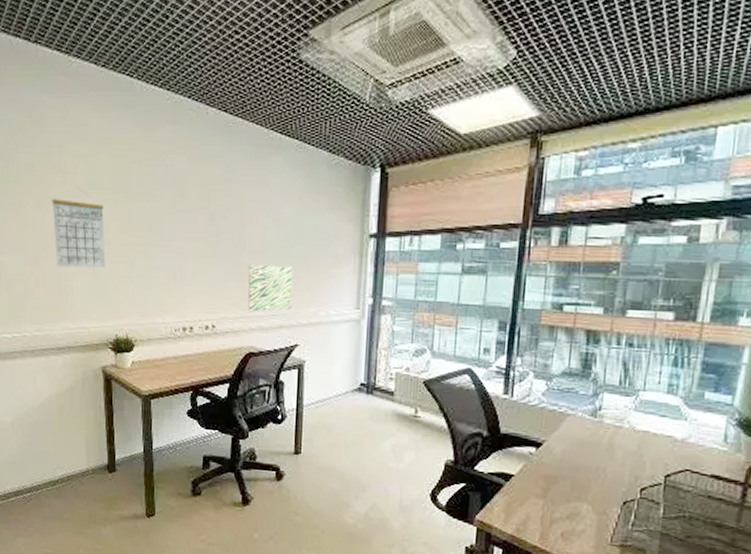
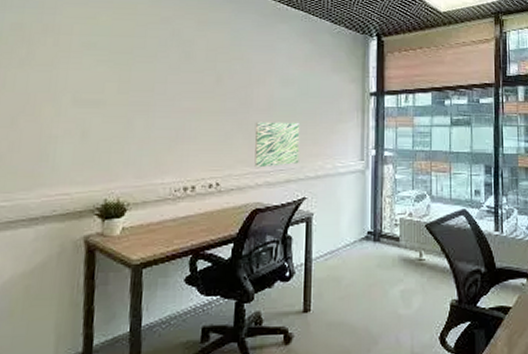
calendar: present [52,189,106,269] -> none [38,50,101,130]

